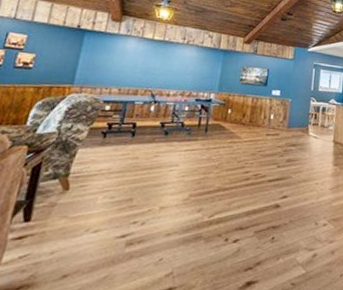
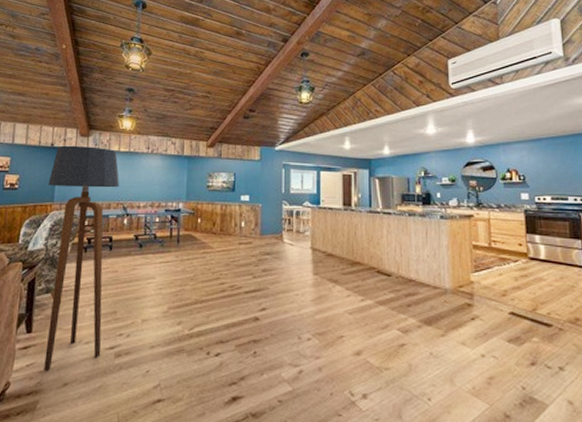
floor lamp: none [40,28,151,264] -> present [44,145,120,372]

